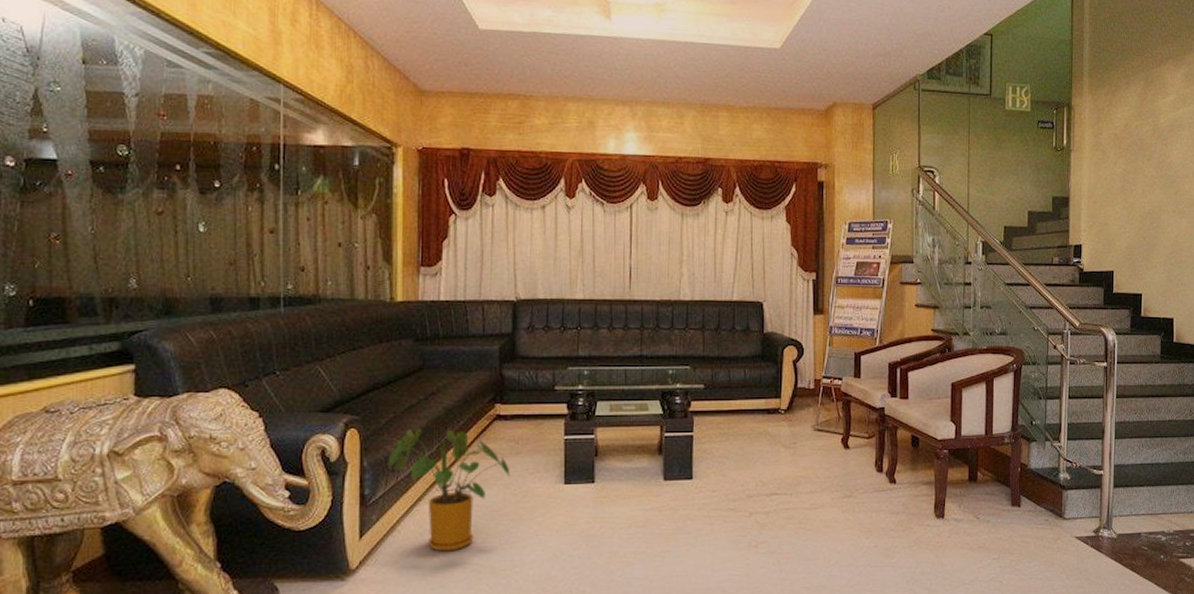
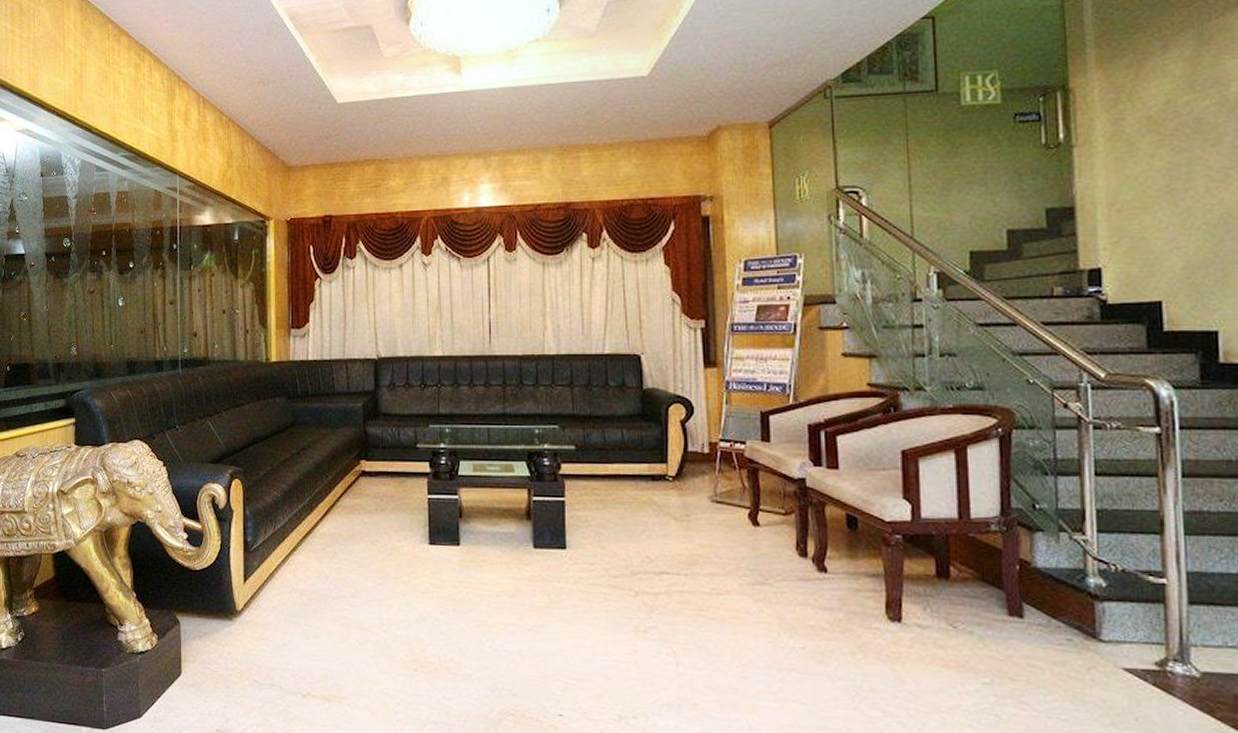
house plant: present [388,429,510,552] -> none [266,482,376,603]

